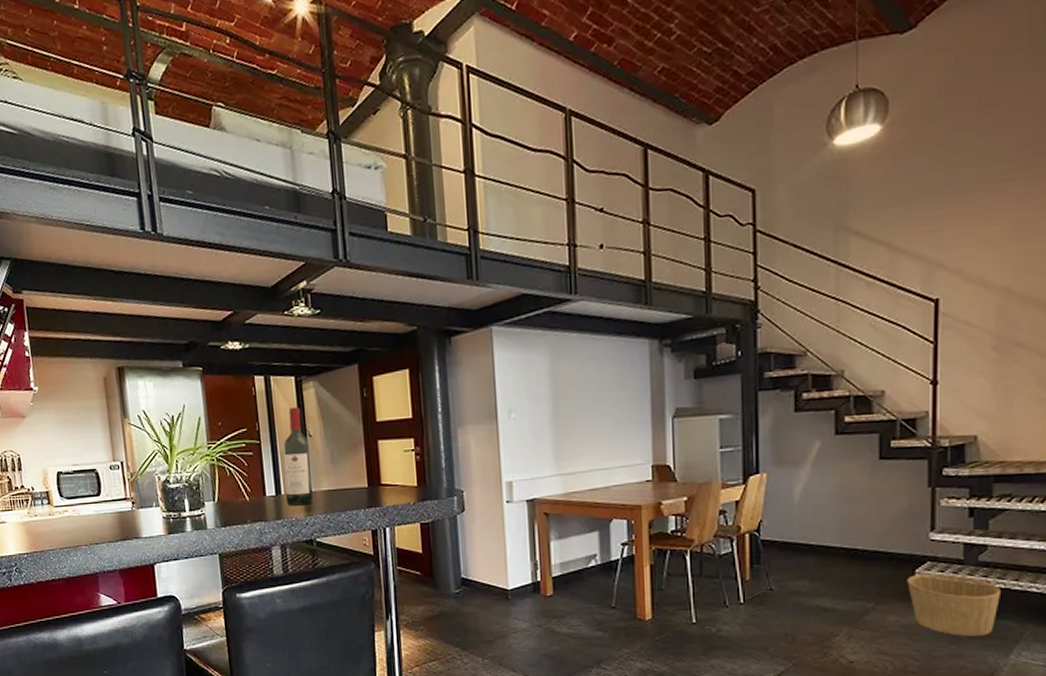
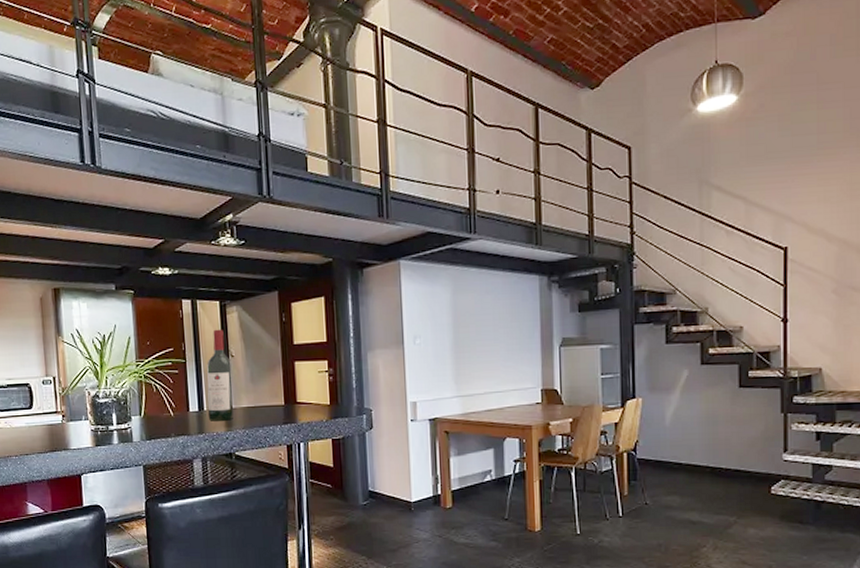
basket: present [907,573,1000,636] -> none [764,490,844,548]

